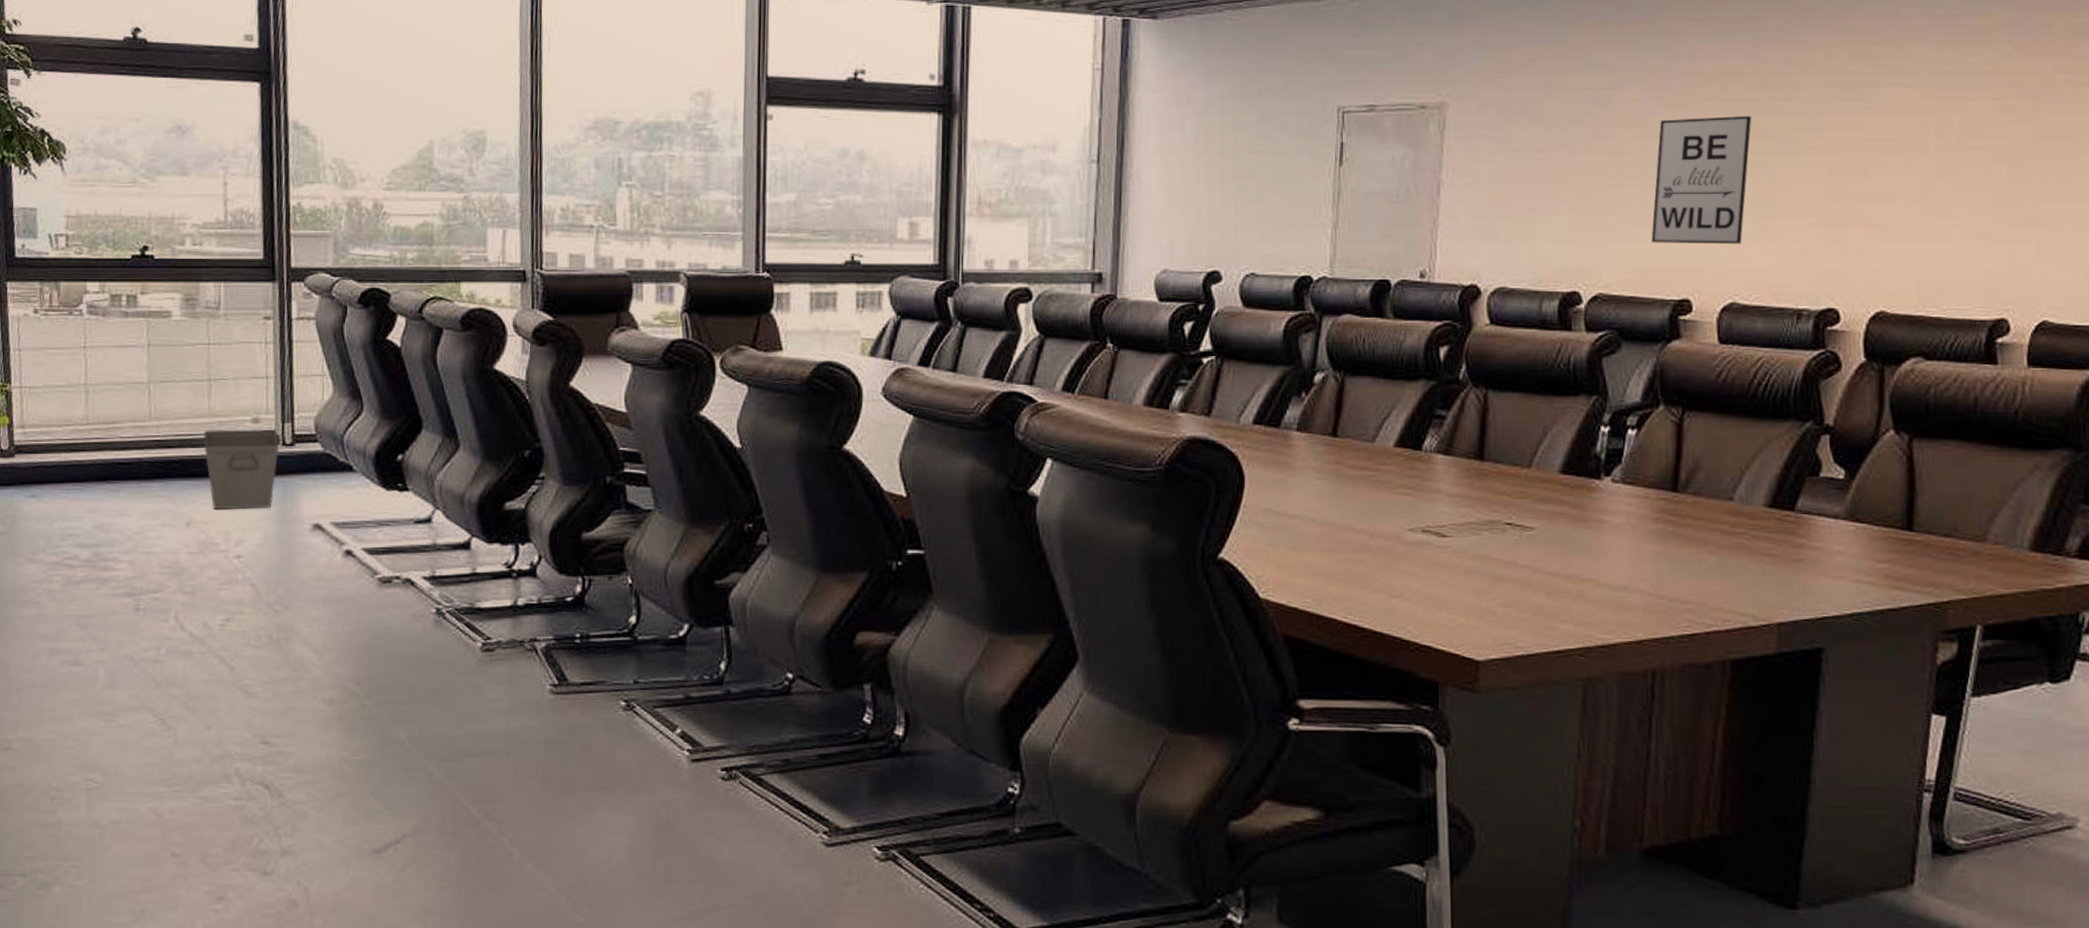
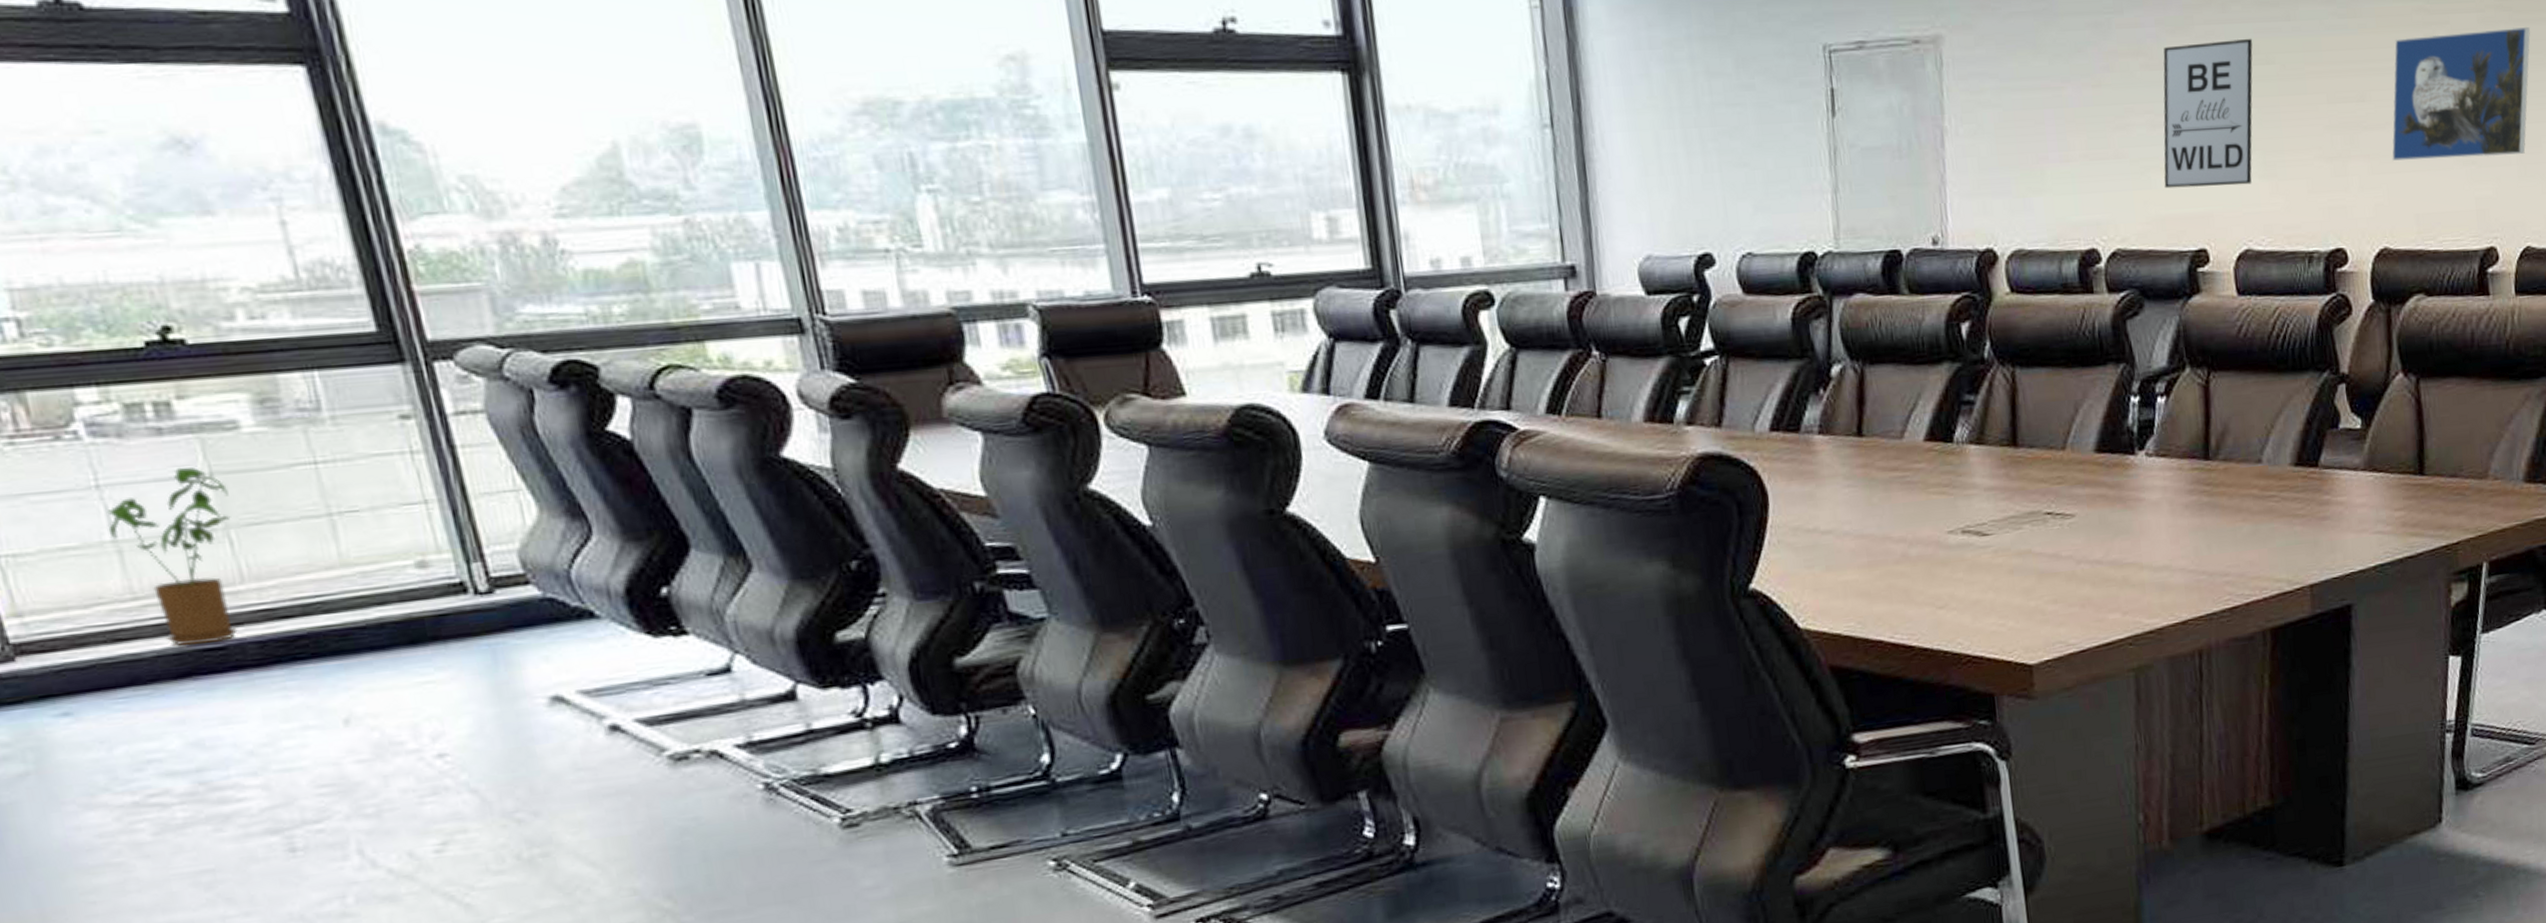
house plant: none [84,339,155,460] -> present [107,467,238,646]
storage bin: present [203,428,280,510] -> none [339,574,478,696]
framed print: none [1894,115,2056,234] -> present [2392,26,2530,161]

